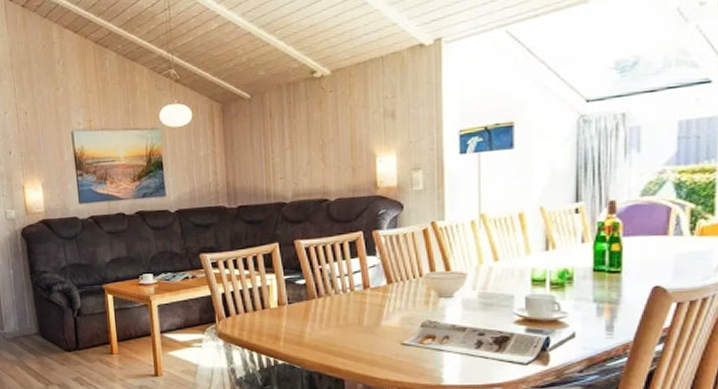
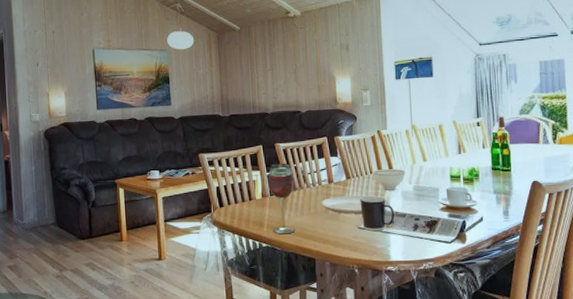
wineglass: none [285,264,320,350] -> present [268,163,295,235]
plate: none [353,303,444,327] -> present [321,195,389,214]
mug: none [404,306,451,349] -> present [360,197,395,232]

